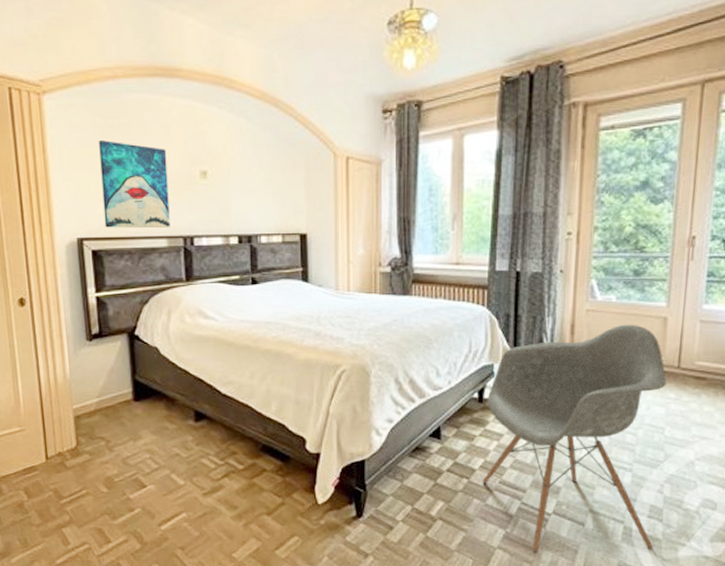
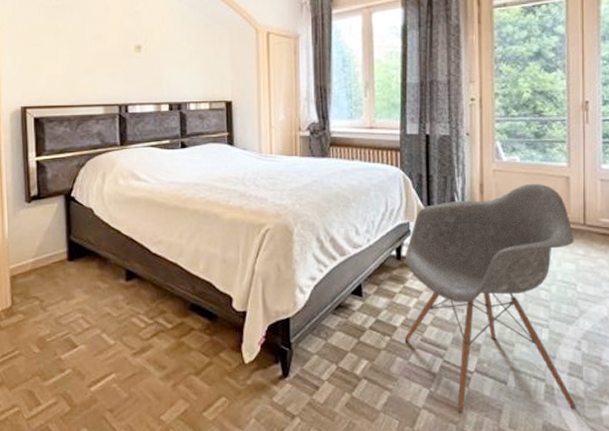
wall art: present [99,140,170,229] -> none [44,19,107,97]

